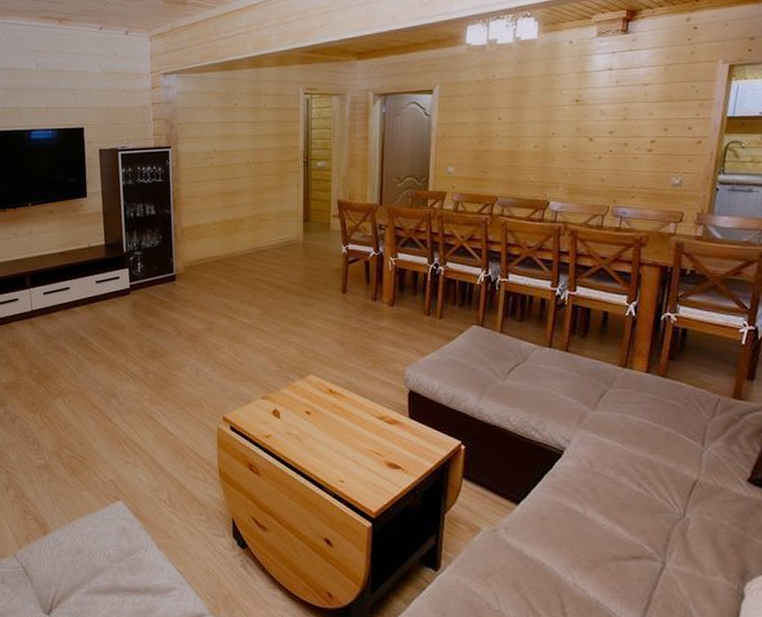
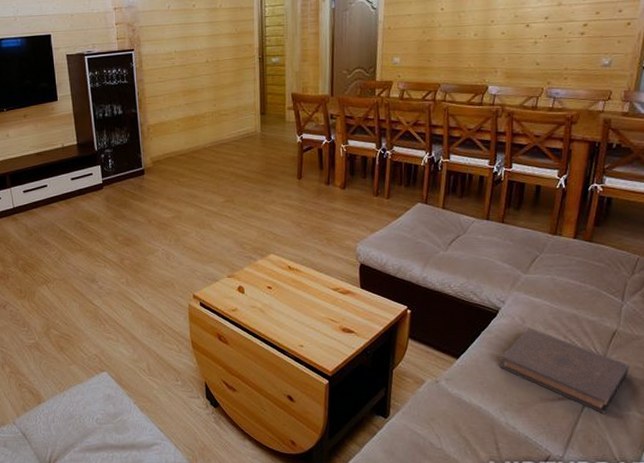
book: none [565,472,714,578] -> present [499,327,630,414]

